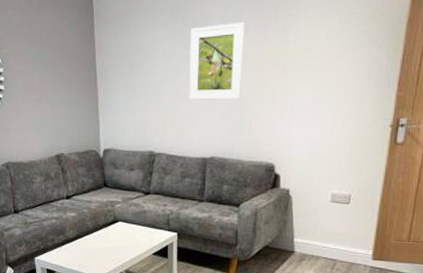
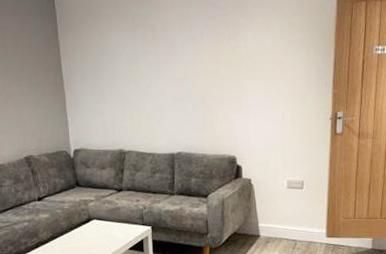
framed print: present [189,23,245,100] -> none [151,30,201,100]

